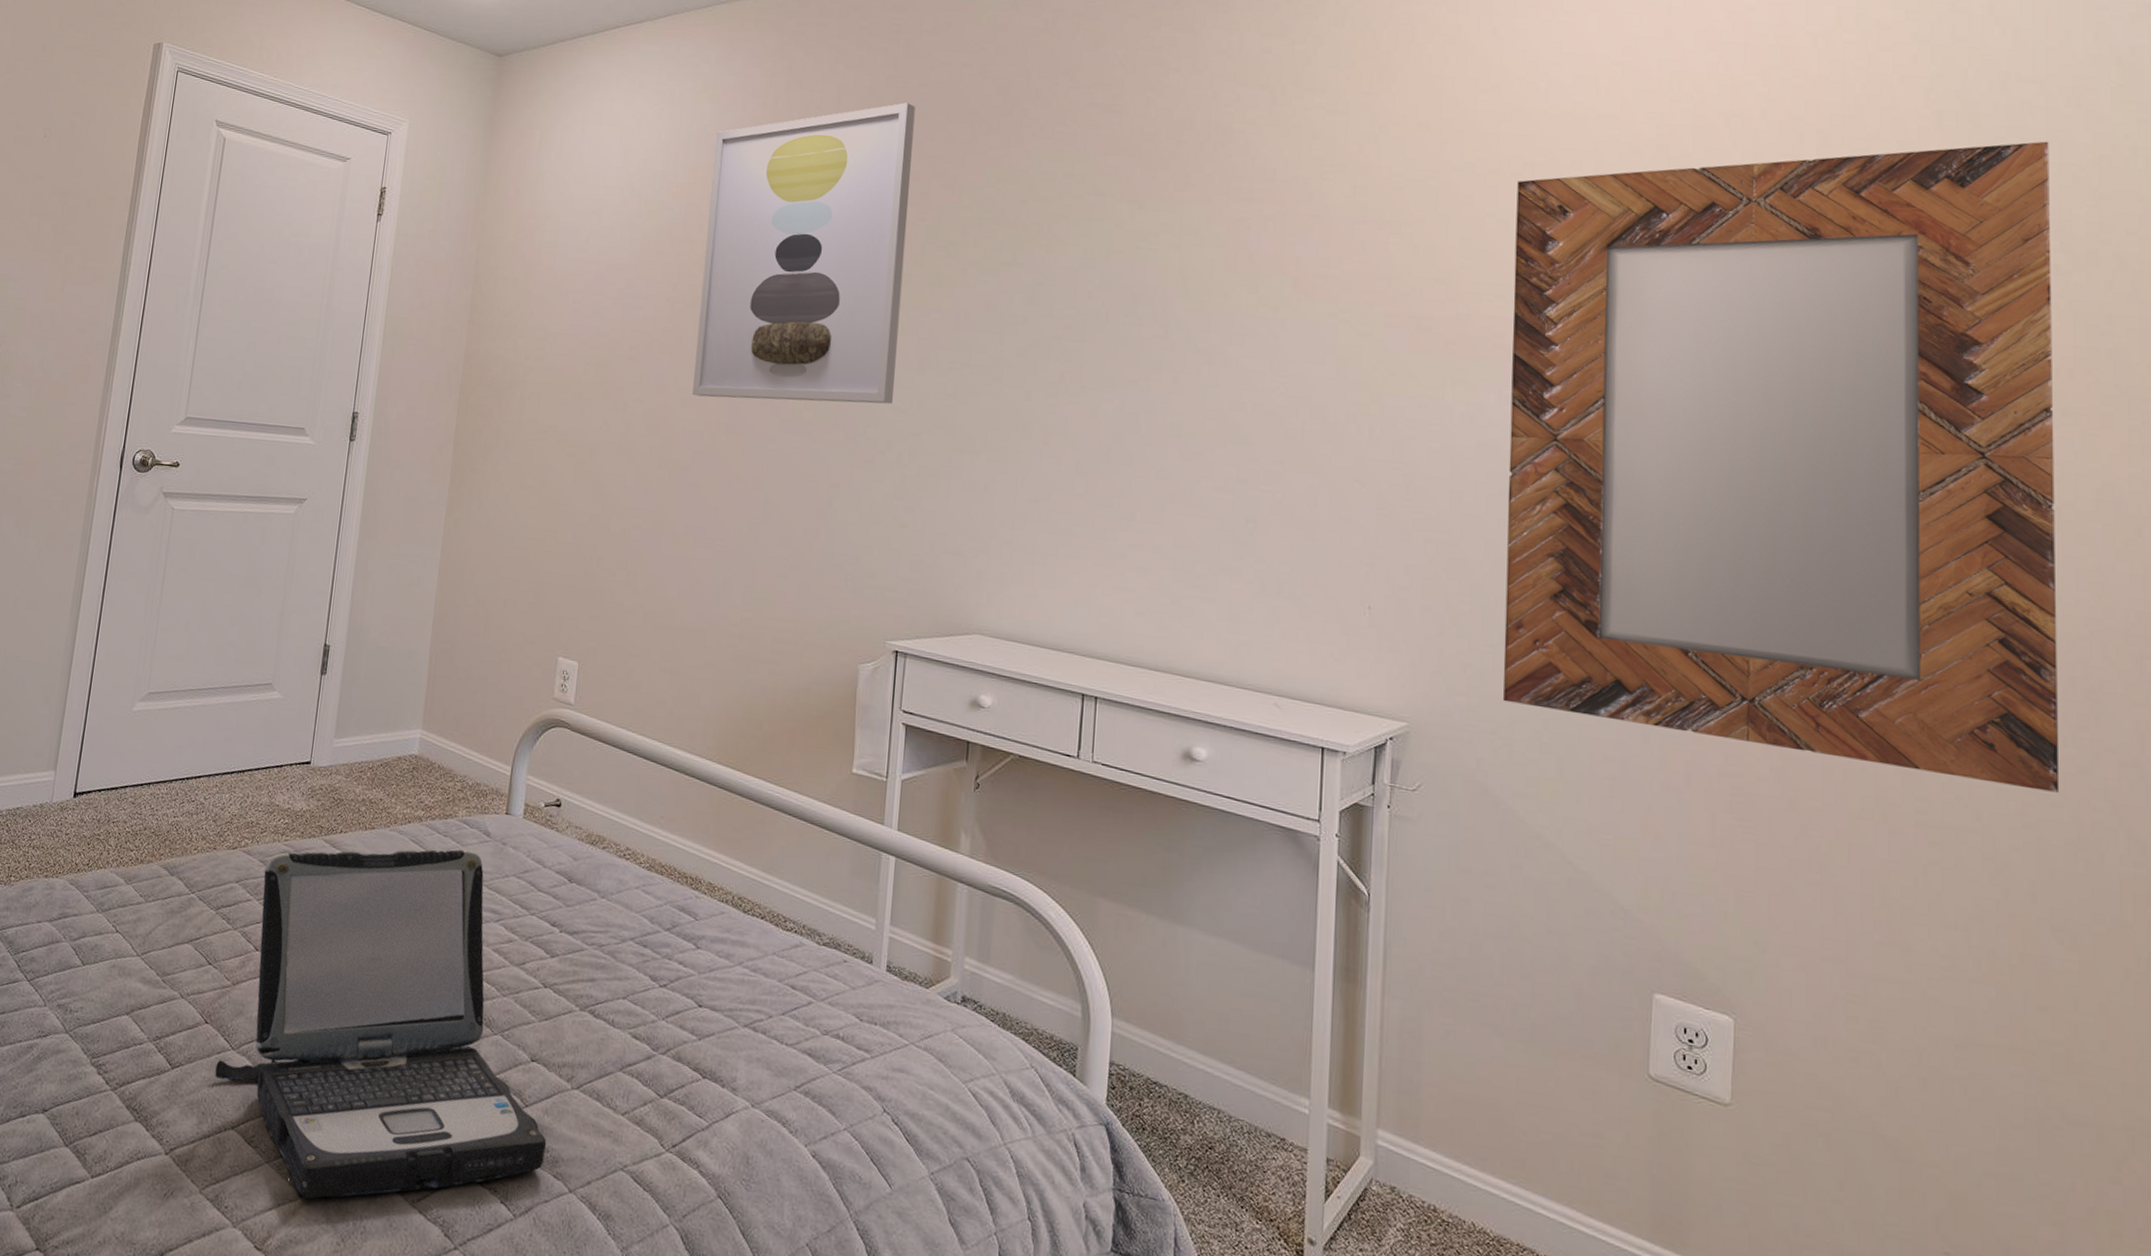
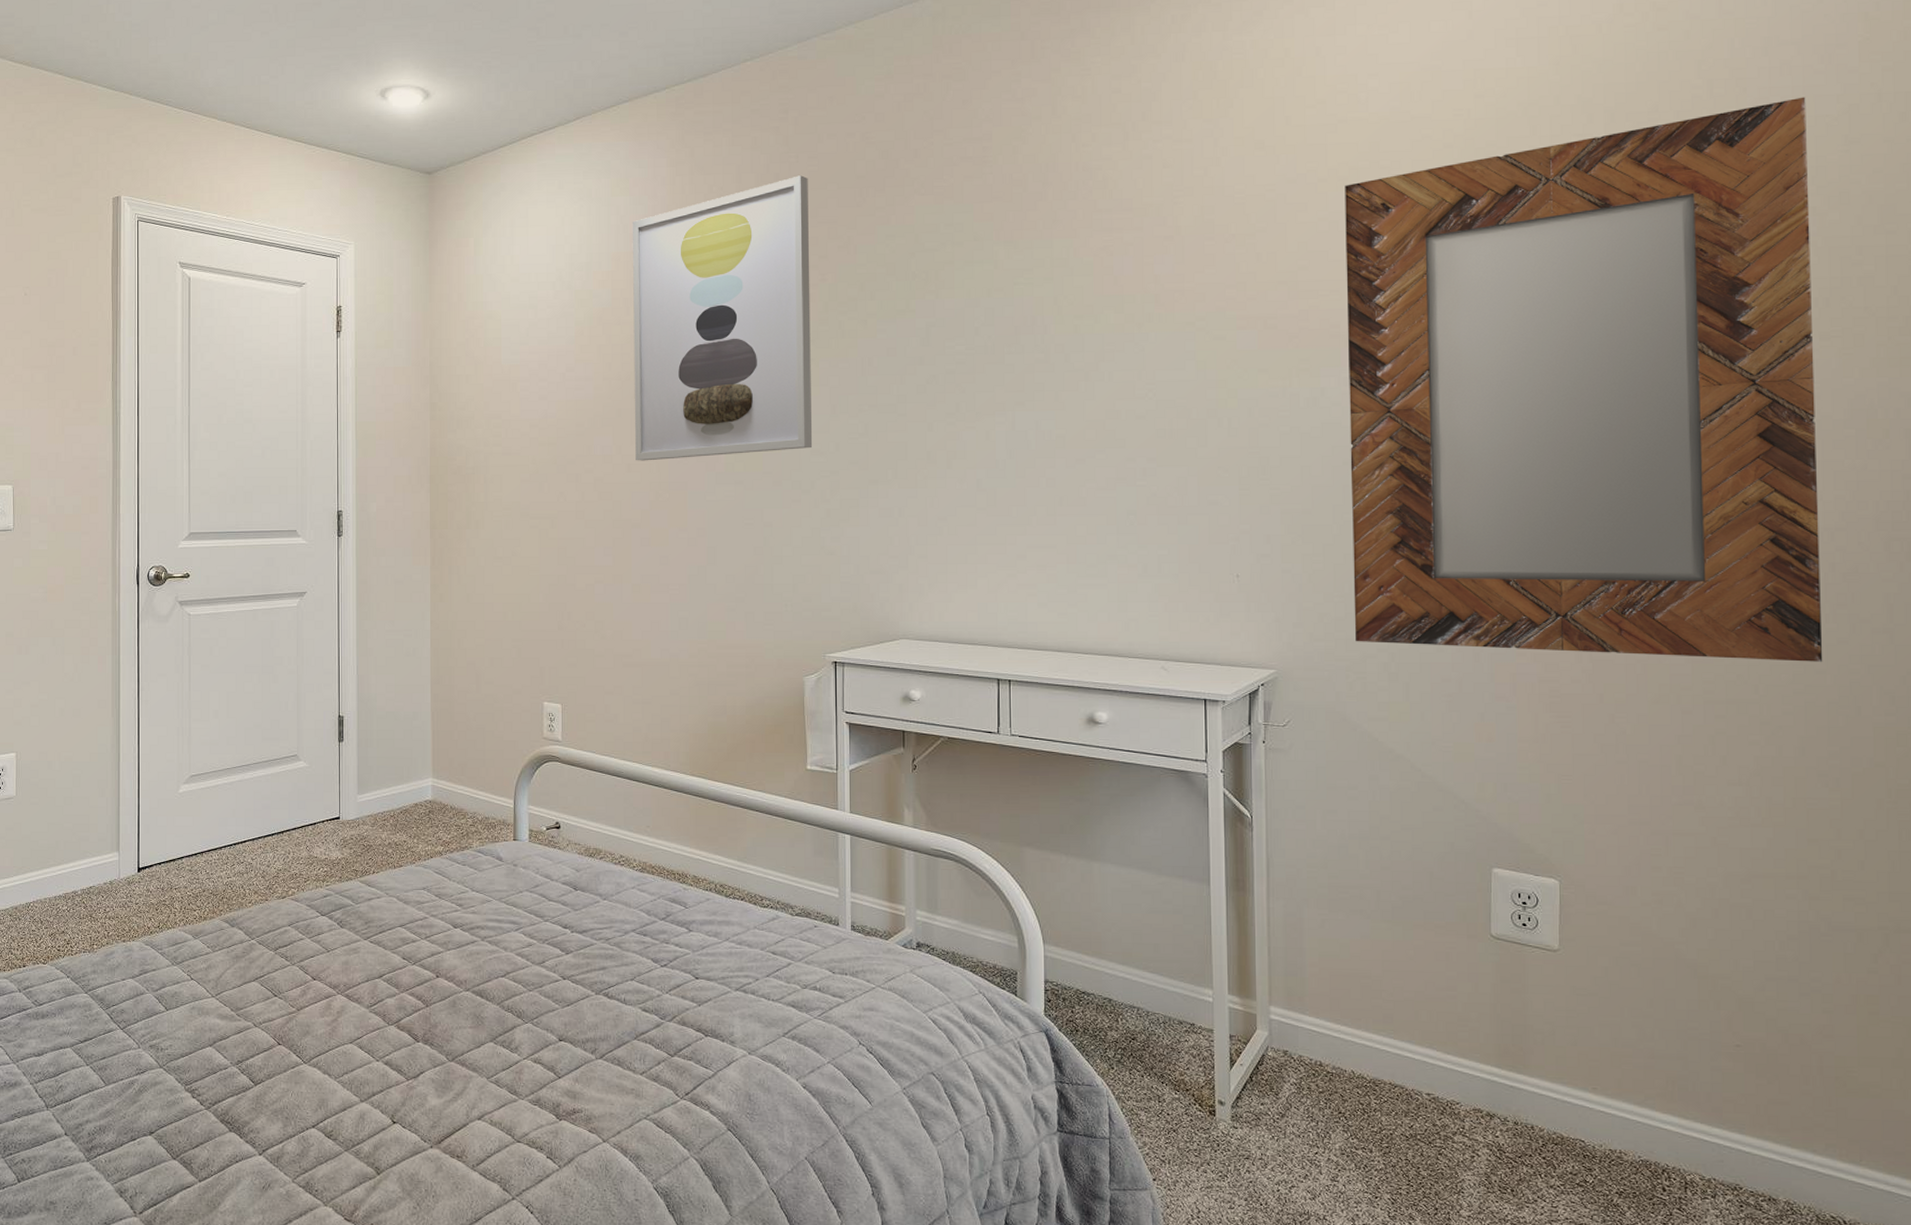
laptop: present [215,849,547,1199] -> none [292,874,580,1175]

